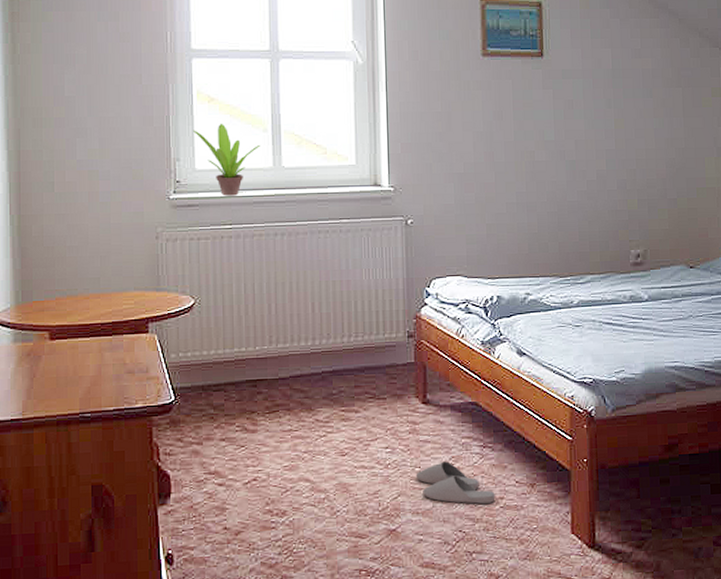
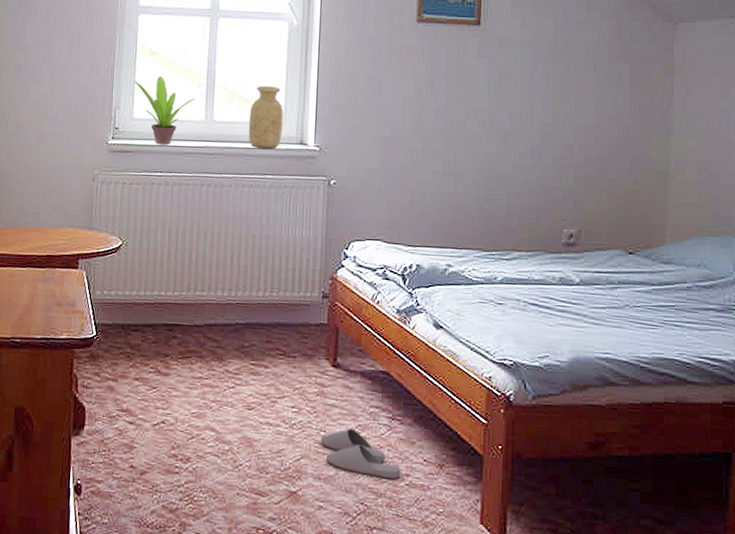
vase: none [319,127,355,194] -> present [248,85,284,150]

